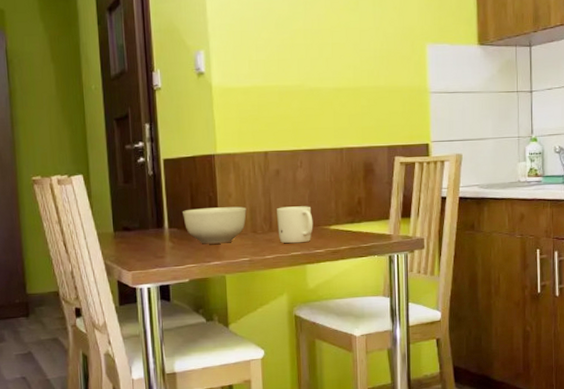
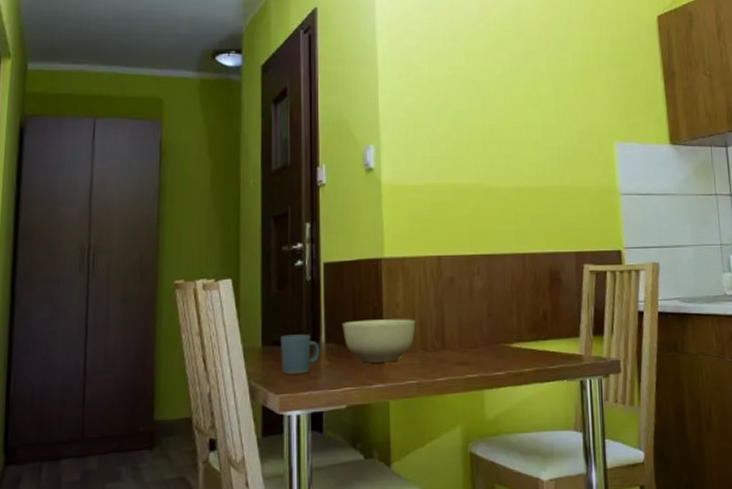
mug: none [130,221,164,255] -> present [281,334,319,374]
mug: present [276,206,313,244] -> none [449,319,492,364]

